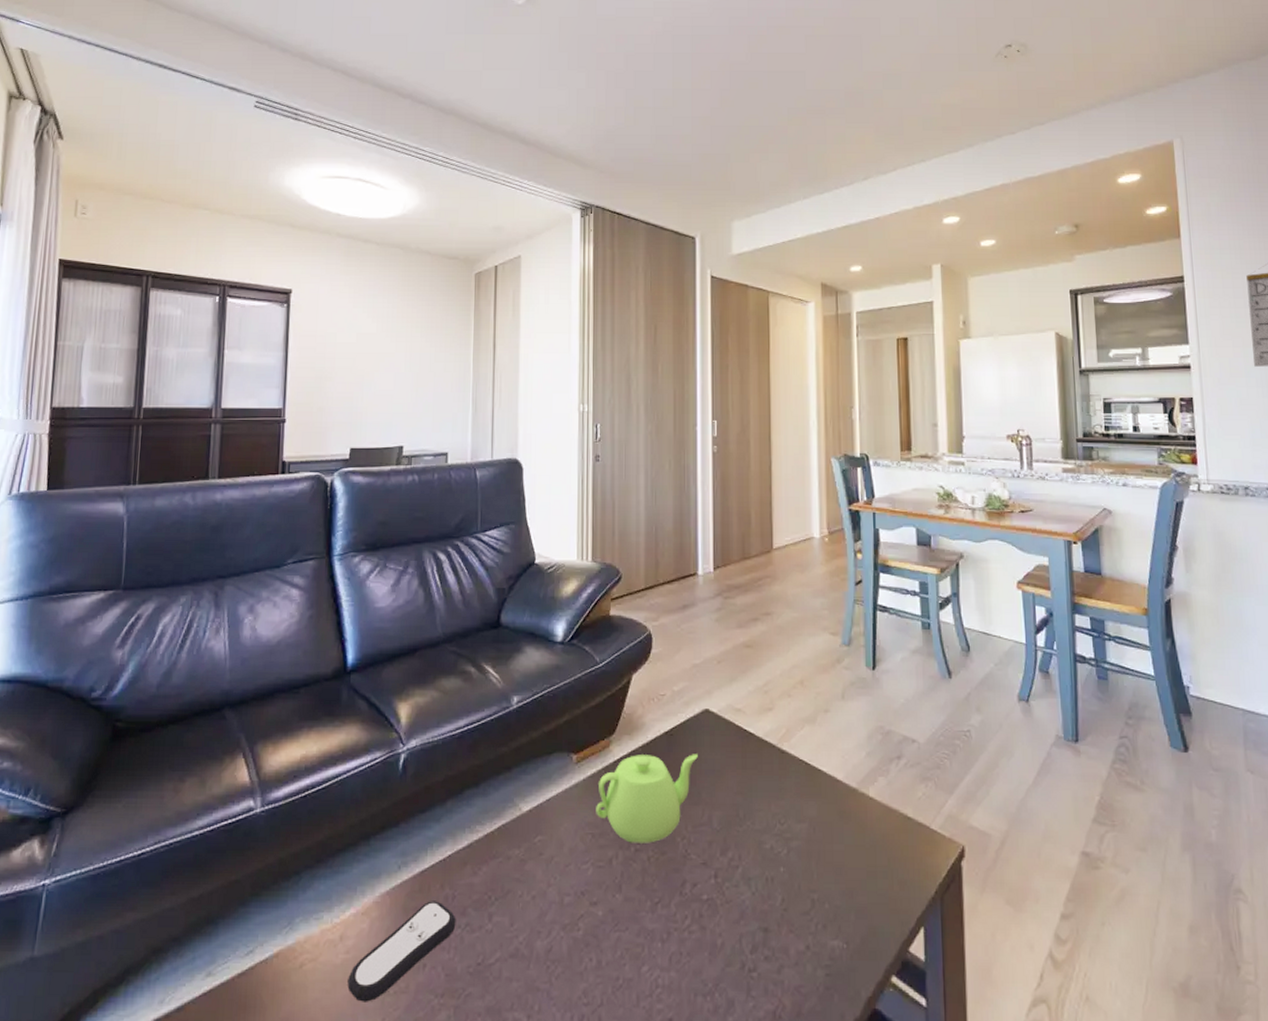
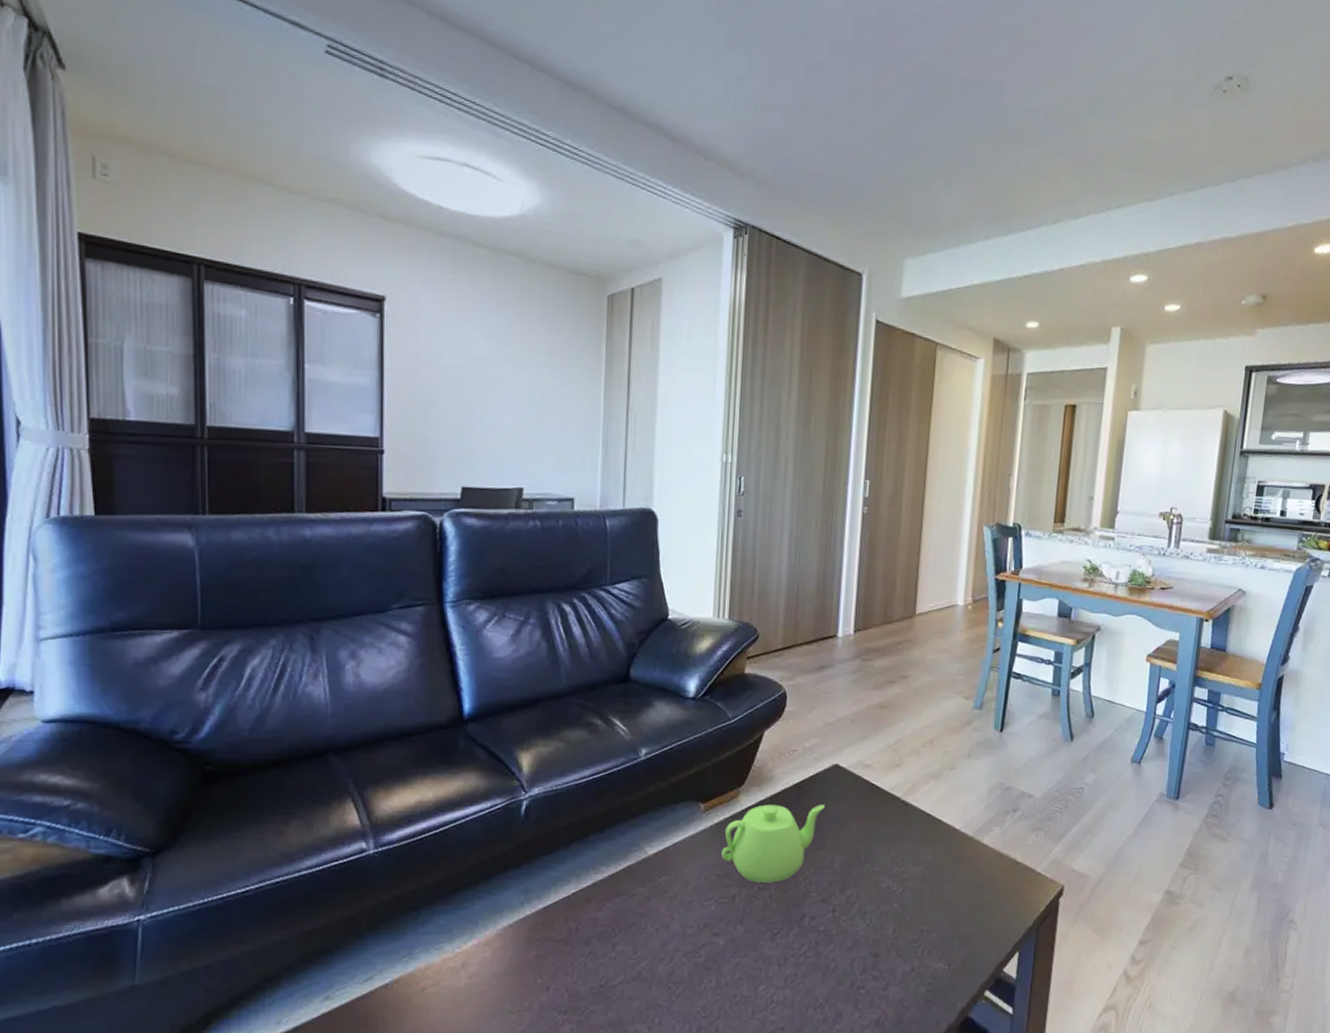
remote control: present [347,901,456,1002] -> none [471,933,580,1019]

